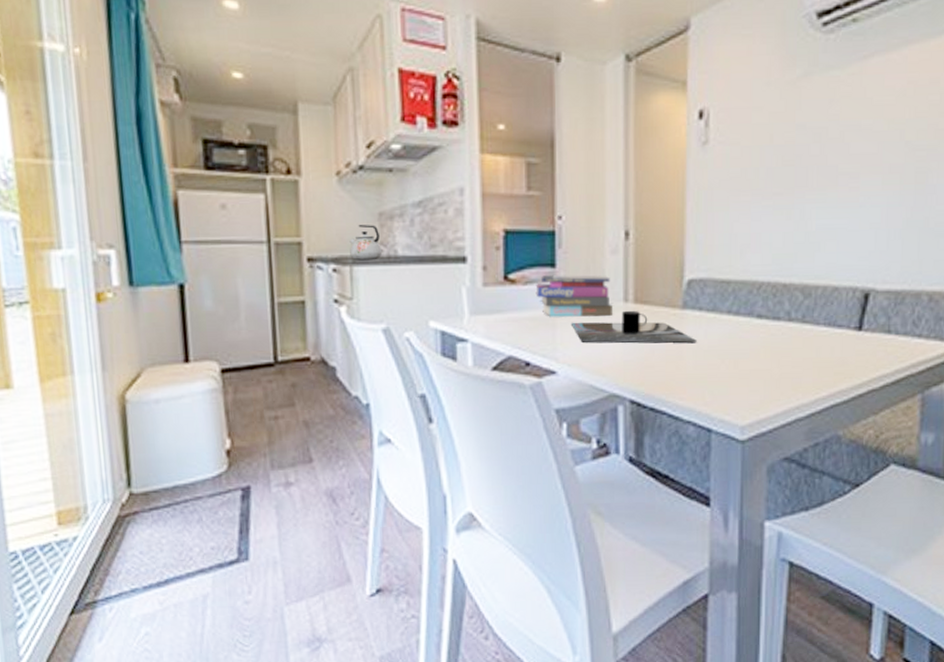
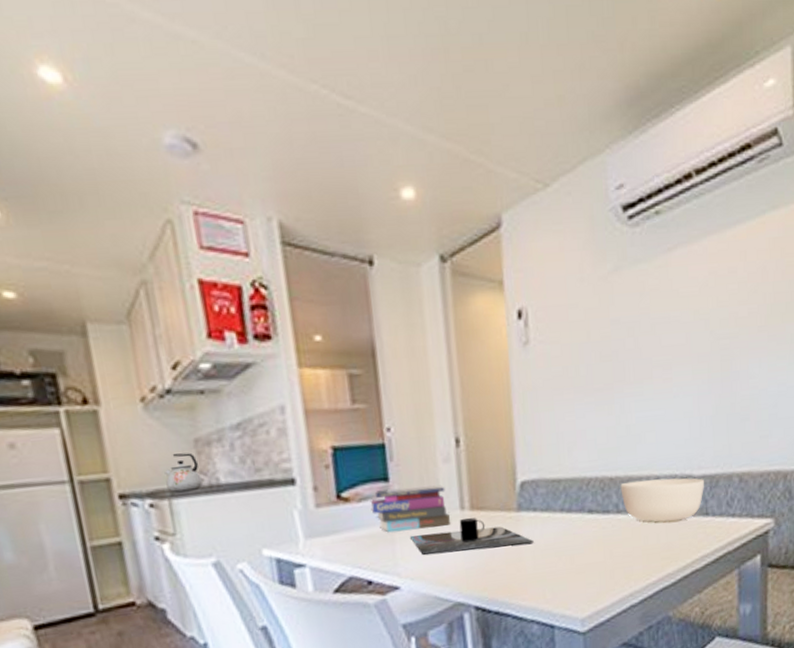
bowl: none [794,289,889,336] -> present [620,478,705,522]

